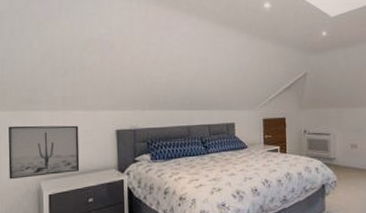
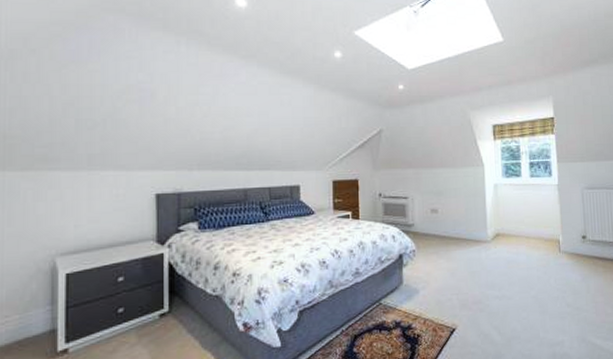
wall art: present [8,125,80,180] -> none [13,188,108,256]

